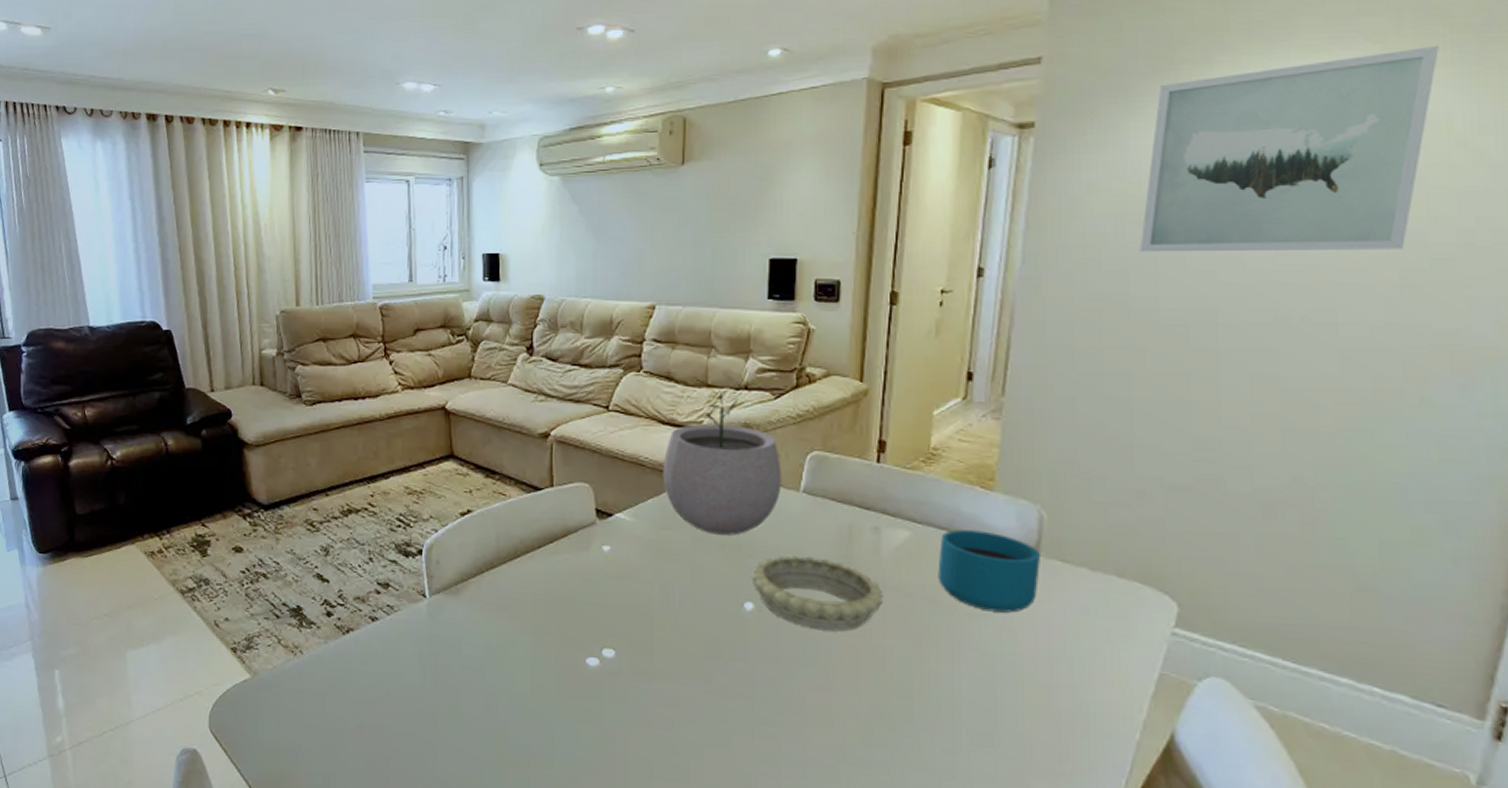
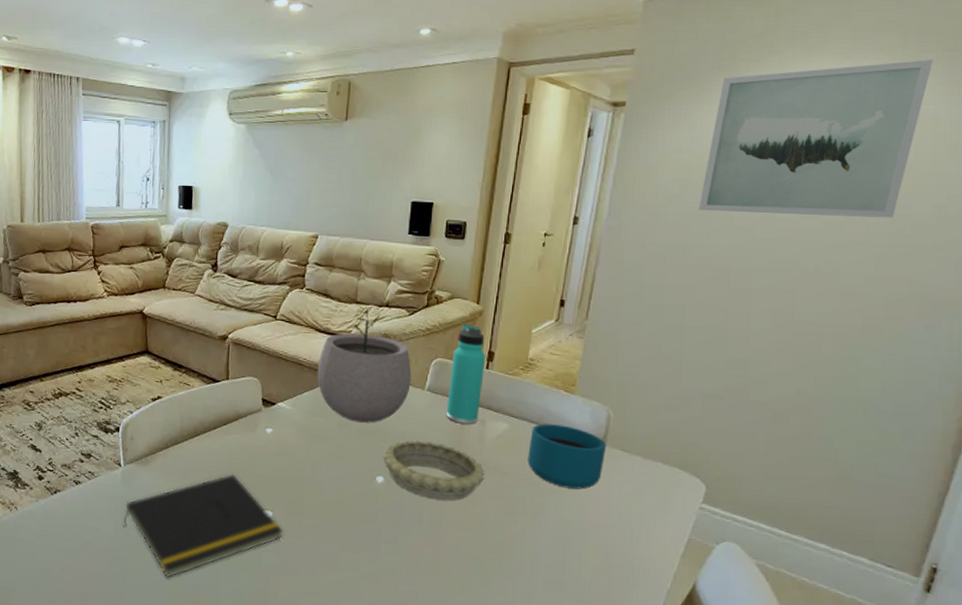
notepad: none [431,602,630,736] -> present [123,473,283,578]
thermos bottle: none [829,407,876,533] -> present [446,323,486,425]

